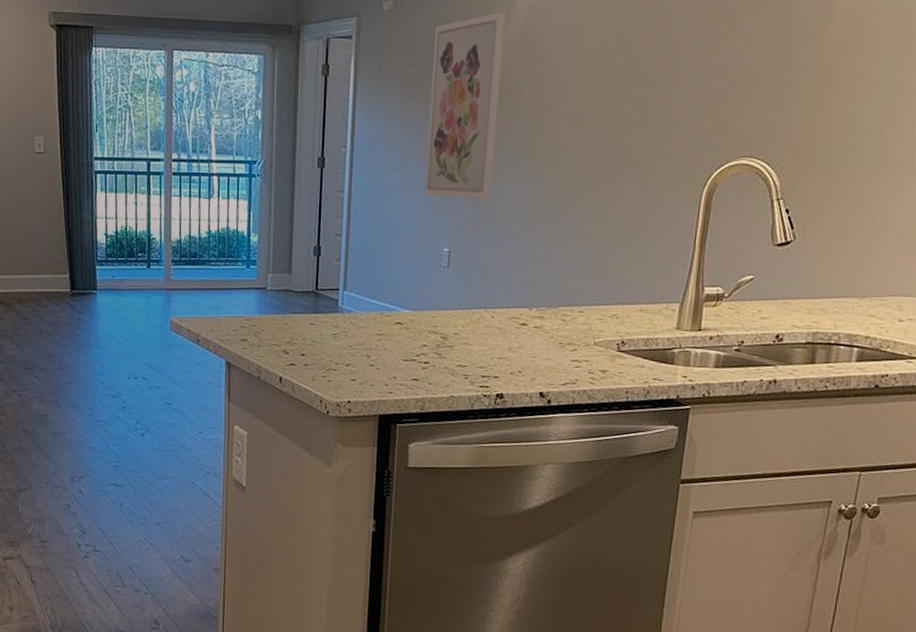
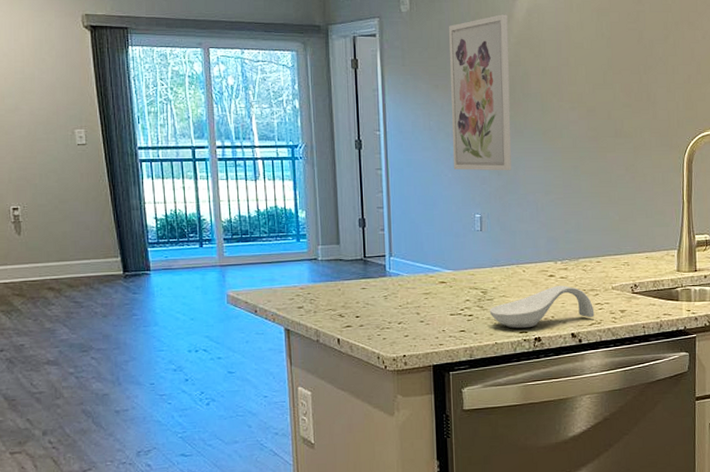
spoon rest: none [448,336,570,382] -> present [489,285,595,329]

